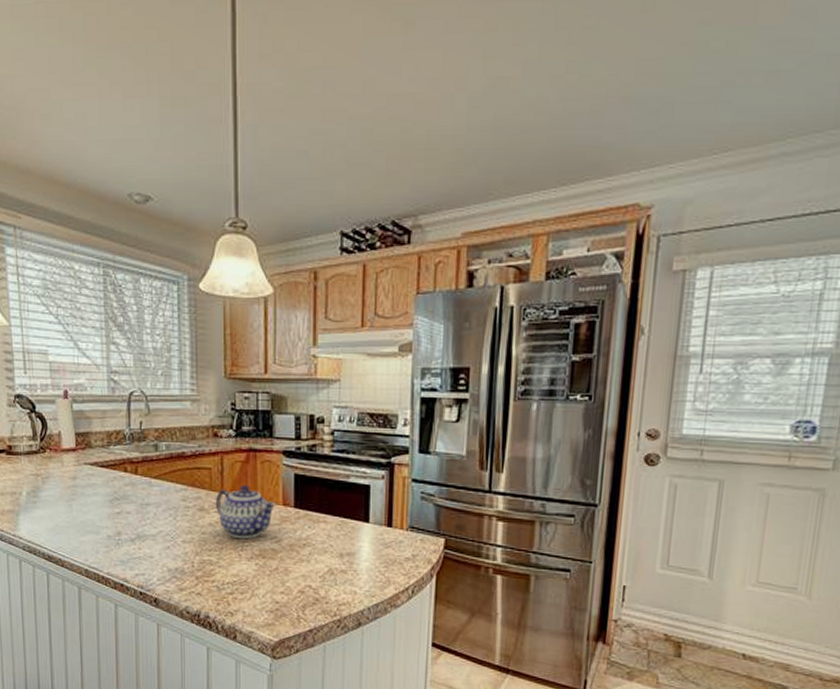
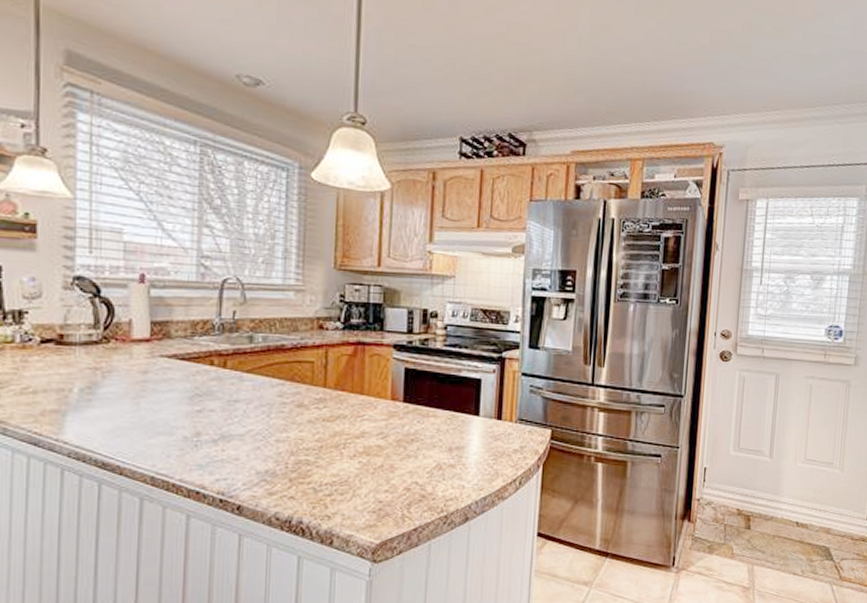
teapot: present [215,485,276,539] -> none [316,380,384,436]

